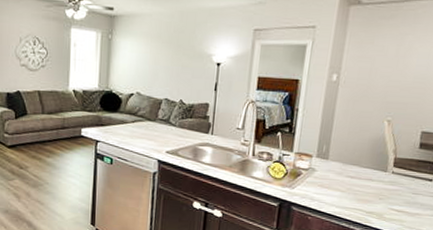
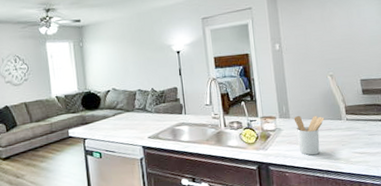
utensil holder: none [329,158,368,204] -> present [294,115,325,156]

